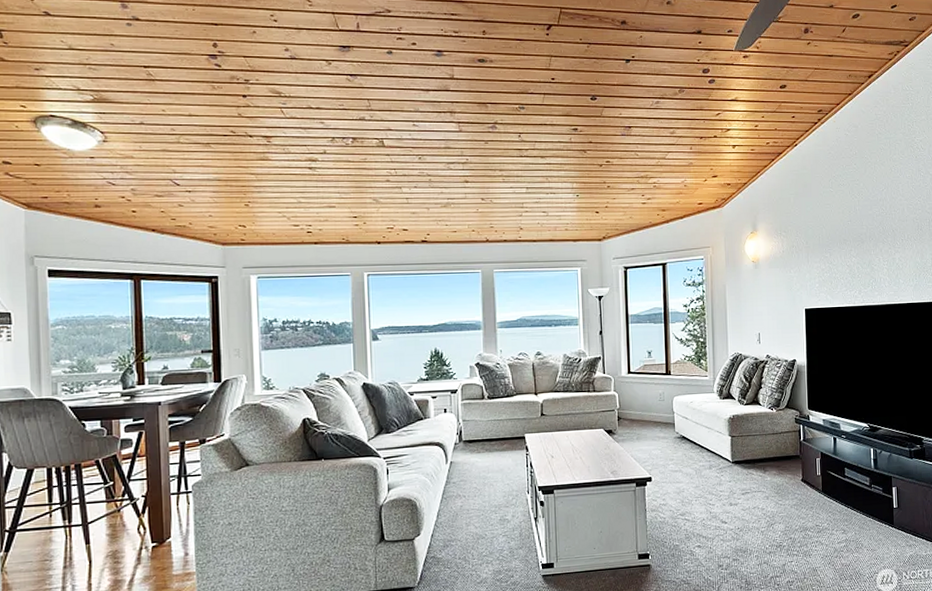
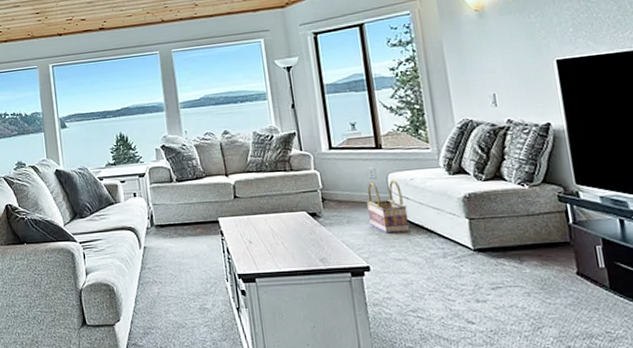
basket: none [654,402,686,449] -> present [366,180,410,234]

